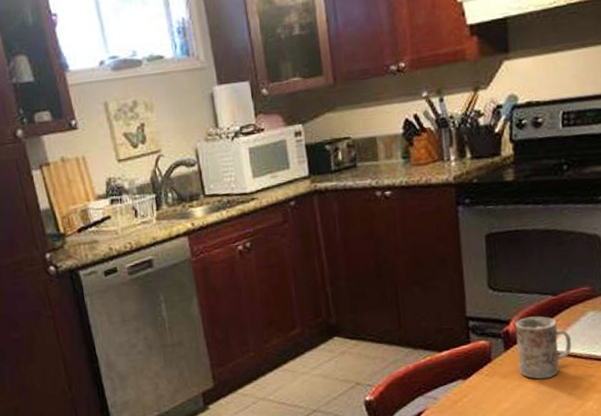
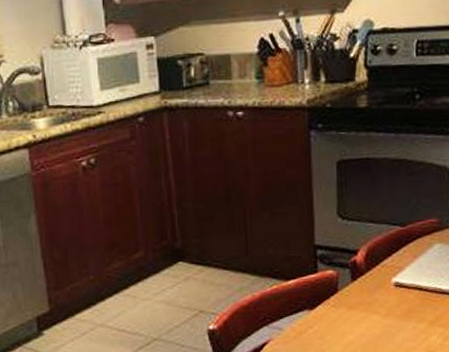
mug: present [515,316,572,380] -> none [363,246,418,312]

